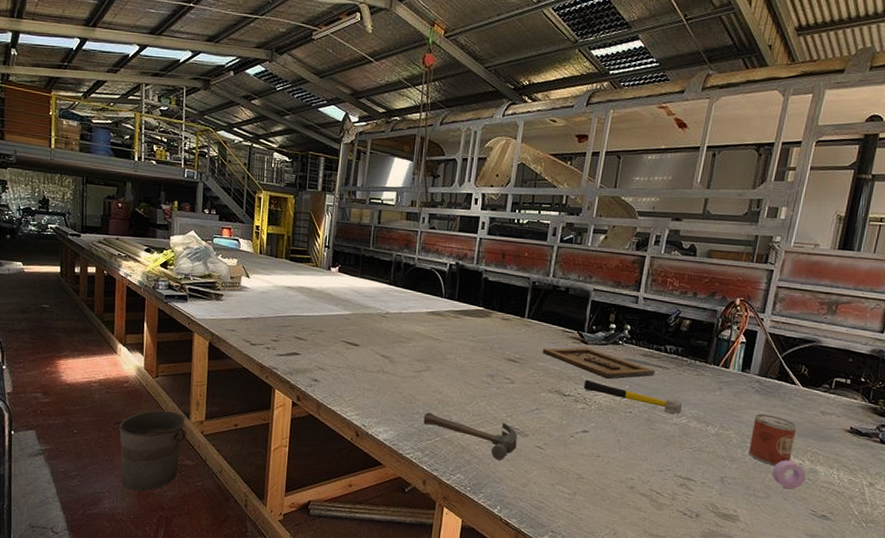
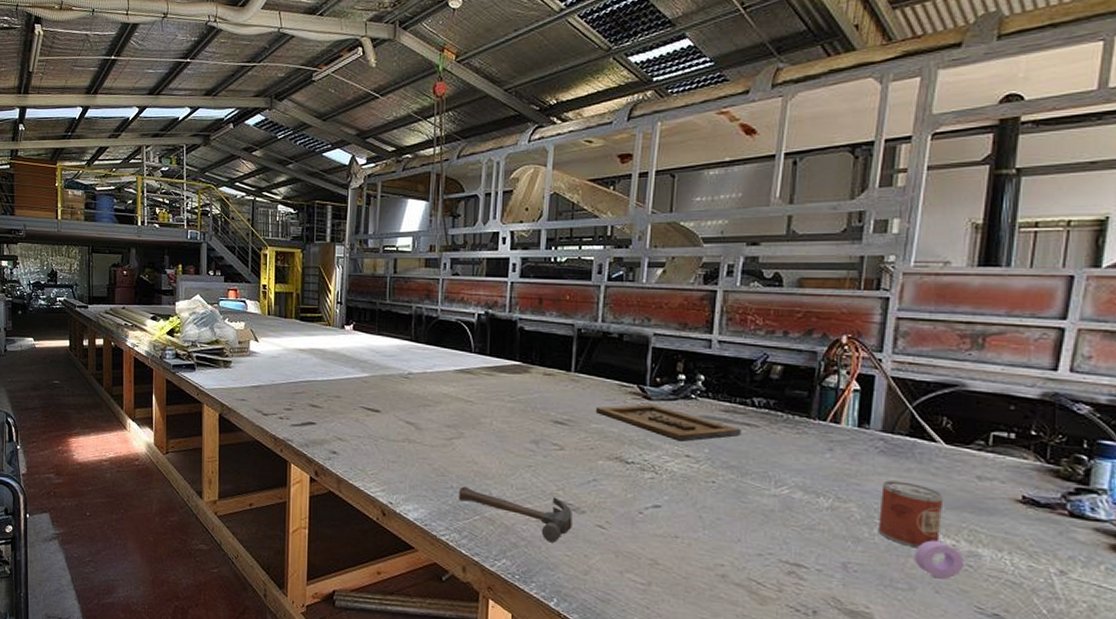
bucket: present [111,410,187,491] -> none [123,489,199,579]
hammer: present [583,379,683,414] -> none [650,443,782,483]

